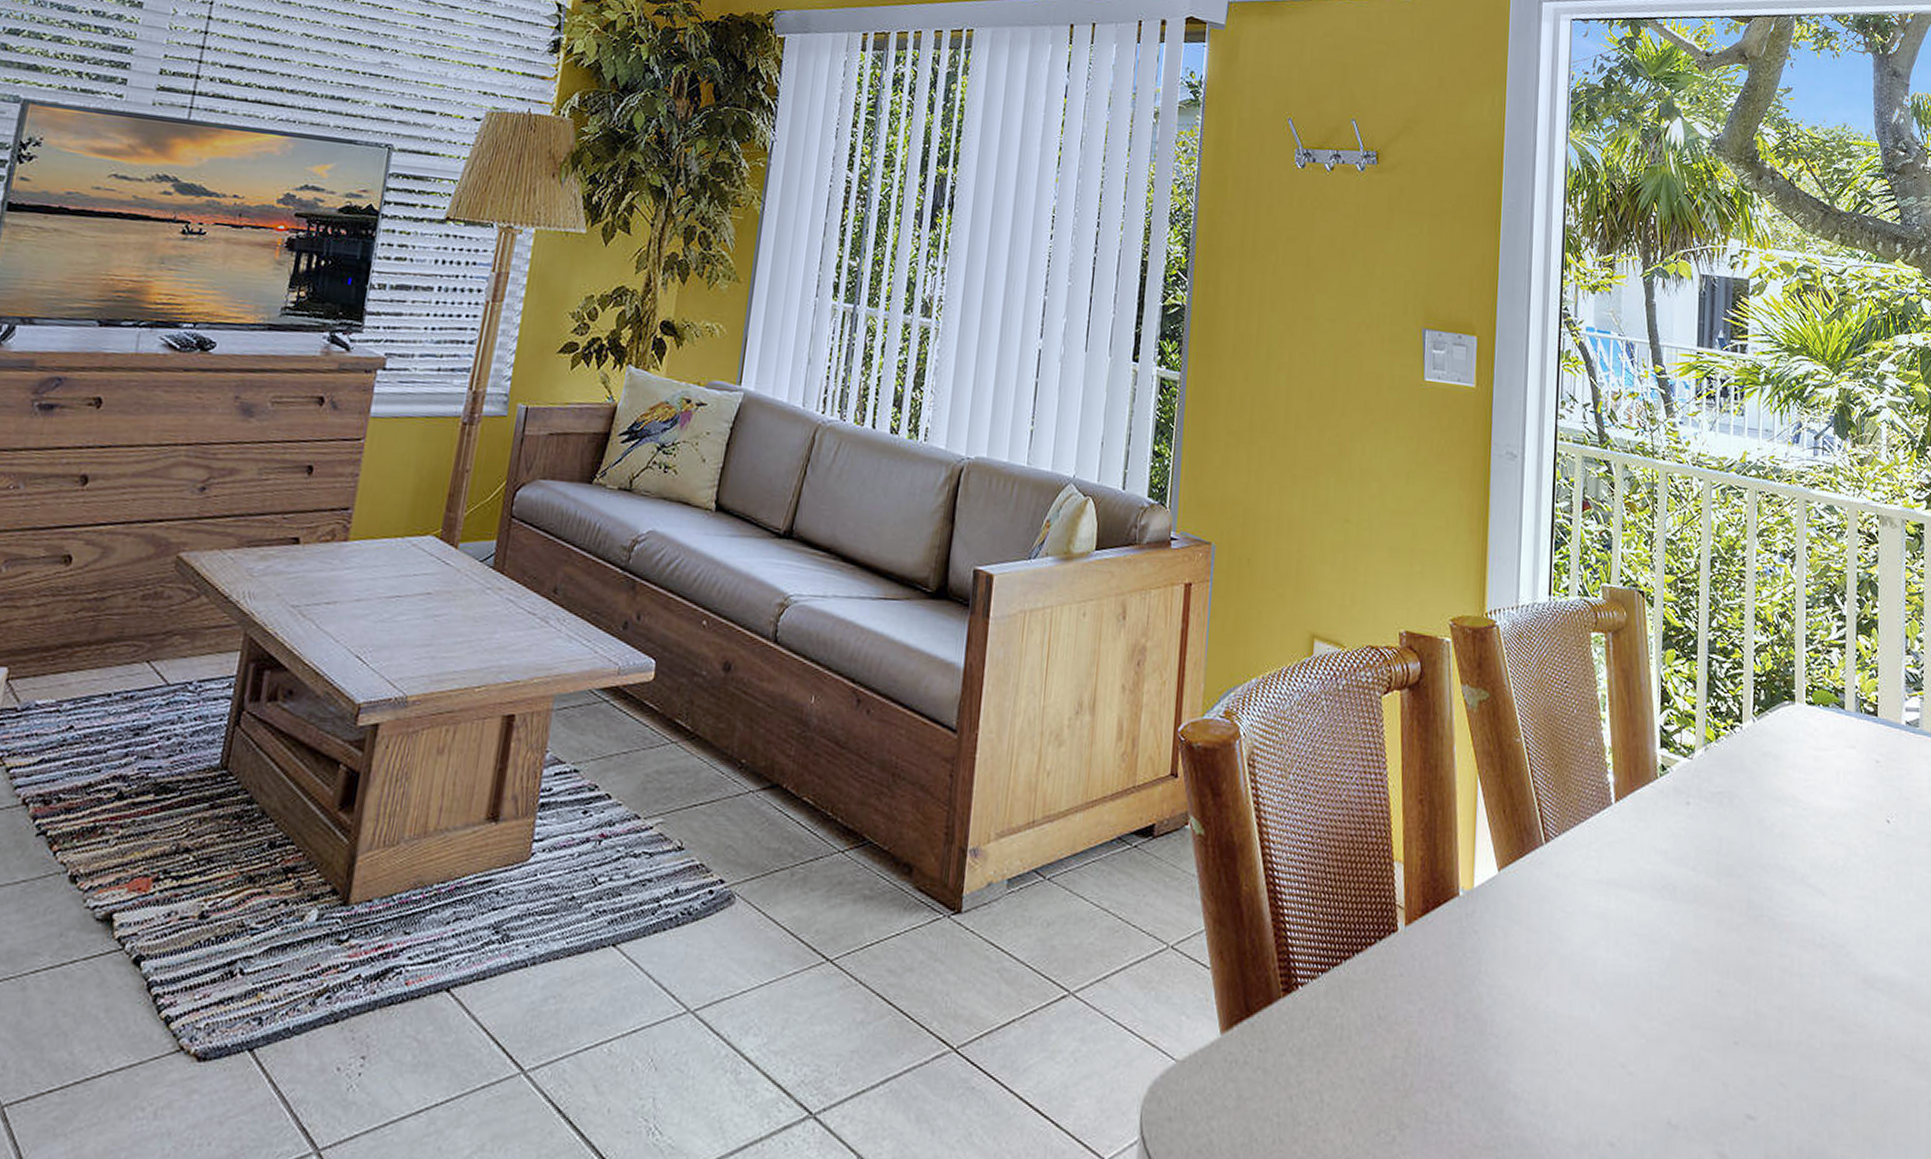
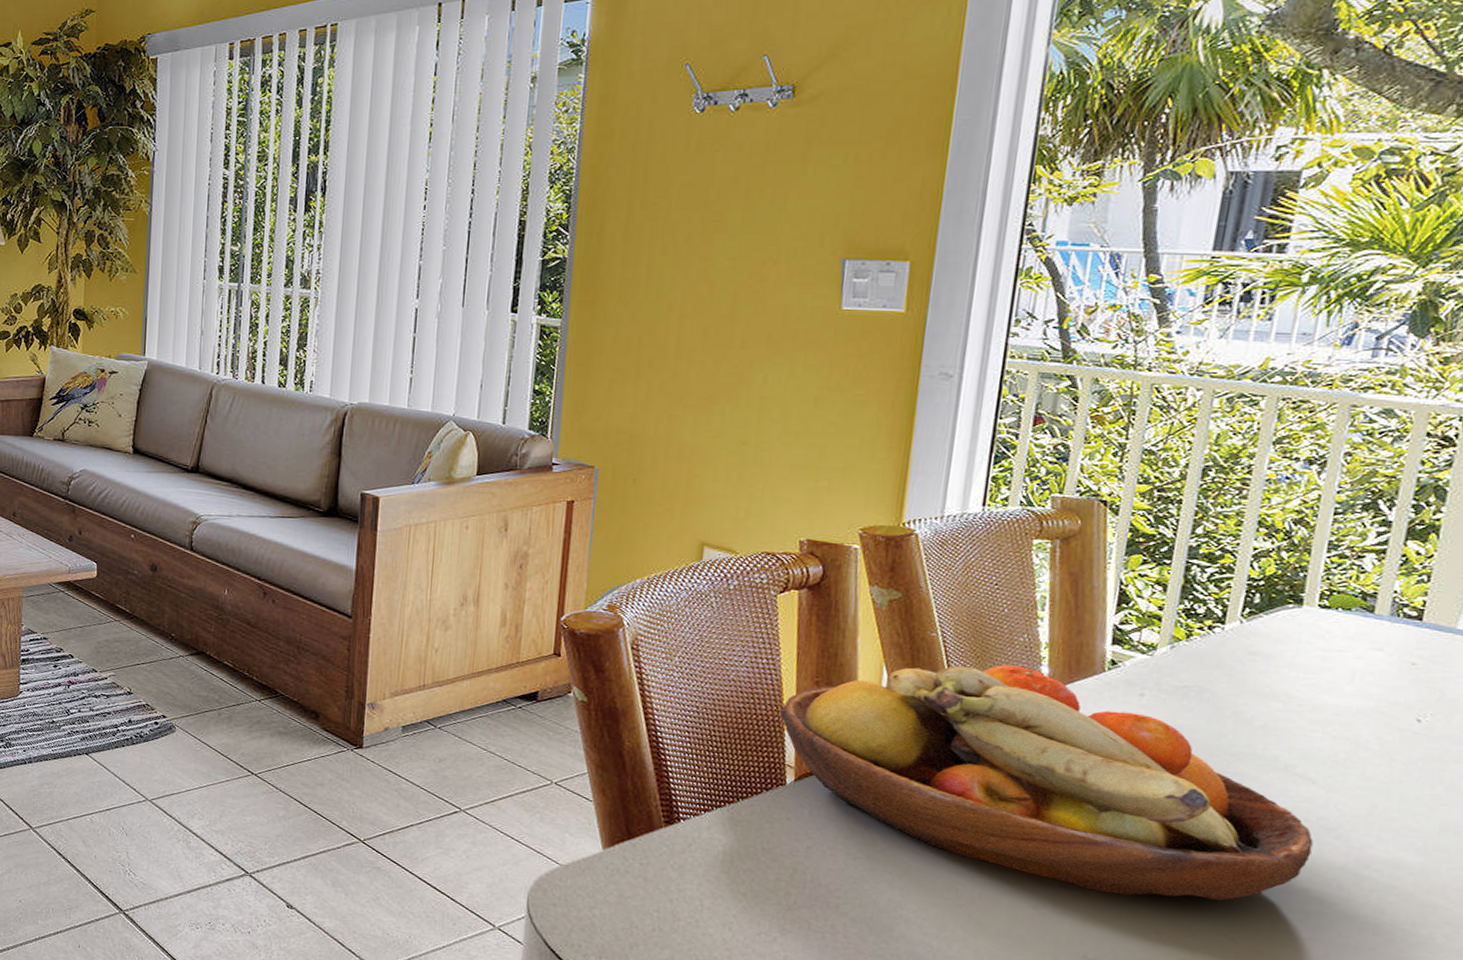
fruit bowl: none [1389,773,1831,1042] -> present [780,665,1314,901]

